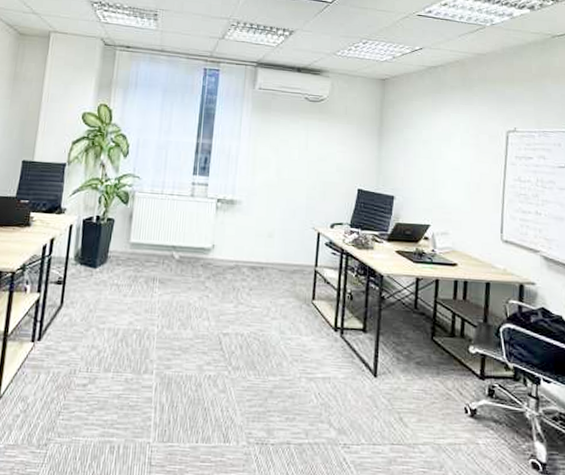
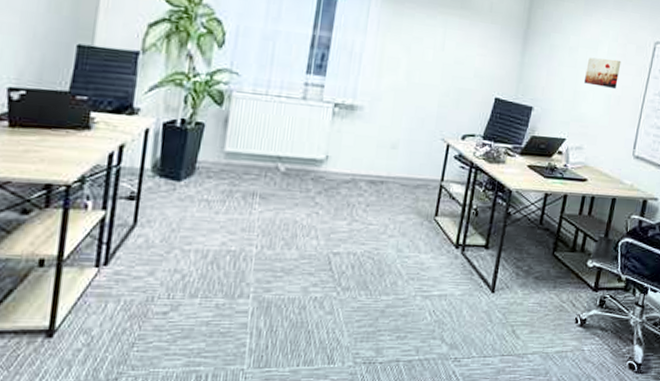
wall art: none [441,148,476,177] -> present [584,57,621,90]

